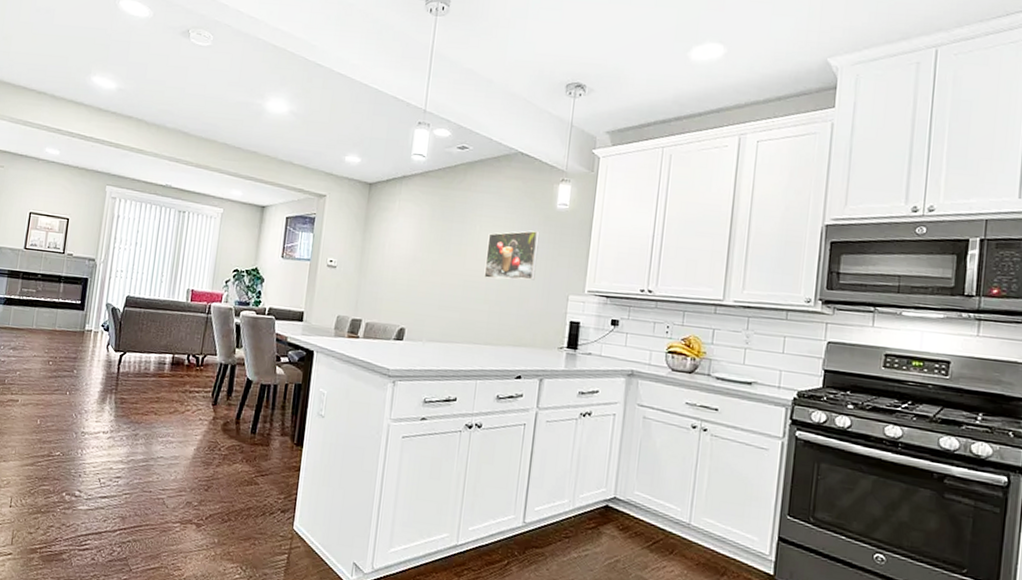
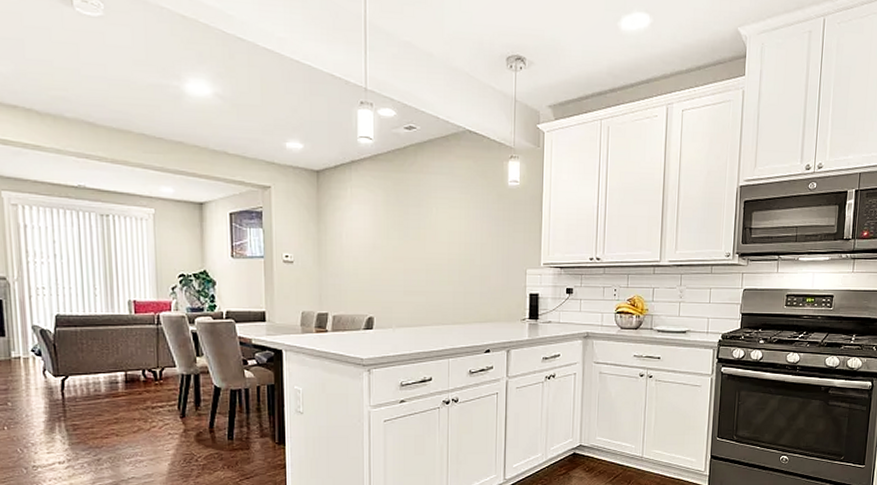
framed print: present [484,230,540,280] -> none [445,208,495,260]

